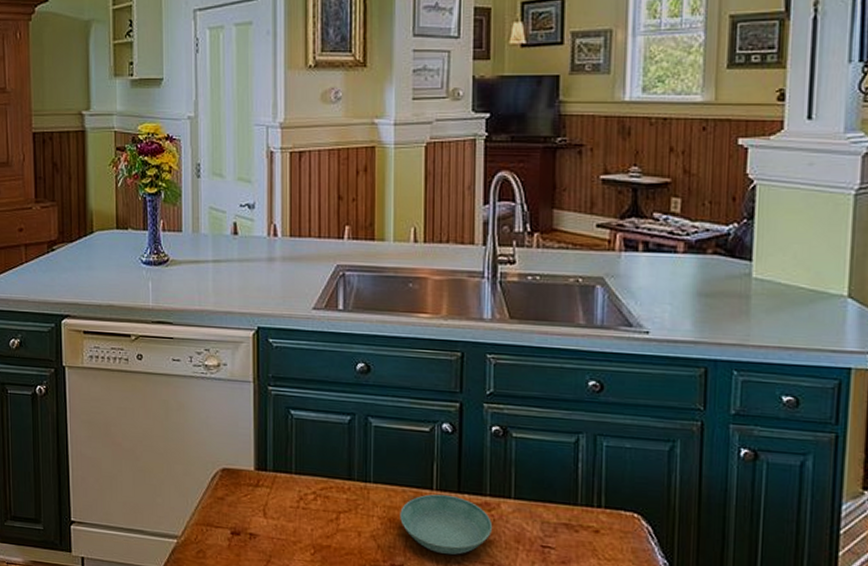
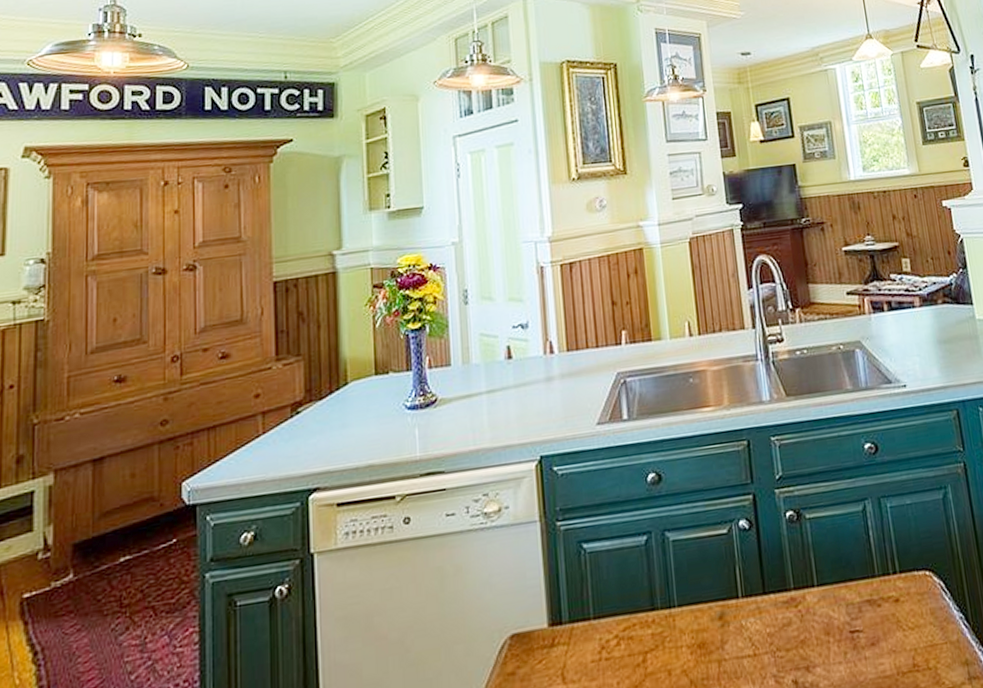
saucer: present [400,493,493,555] -> none [709,599,802,671]

